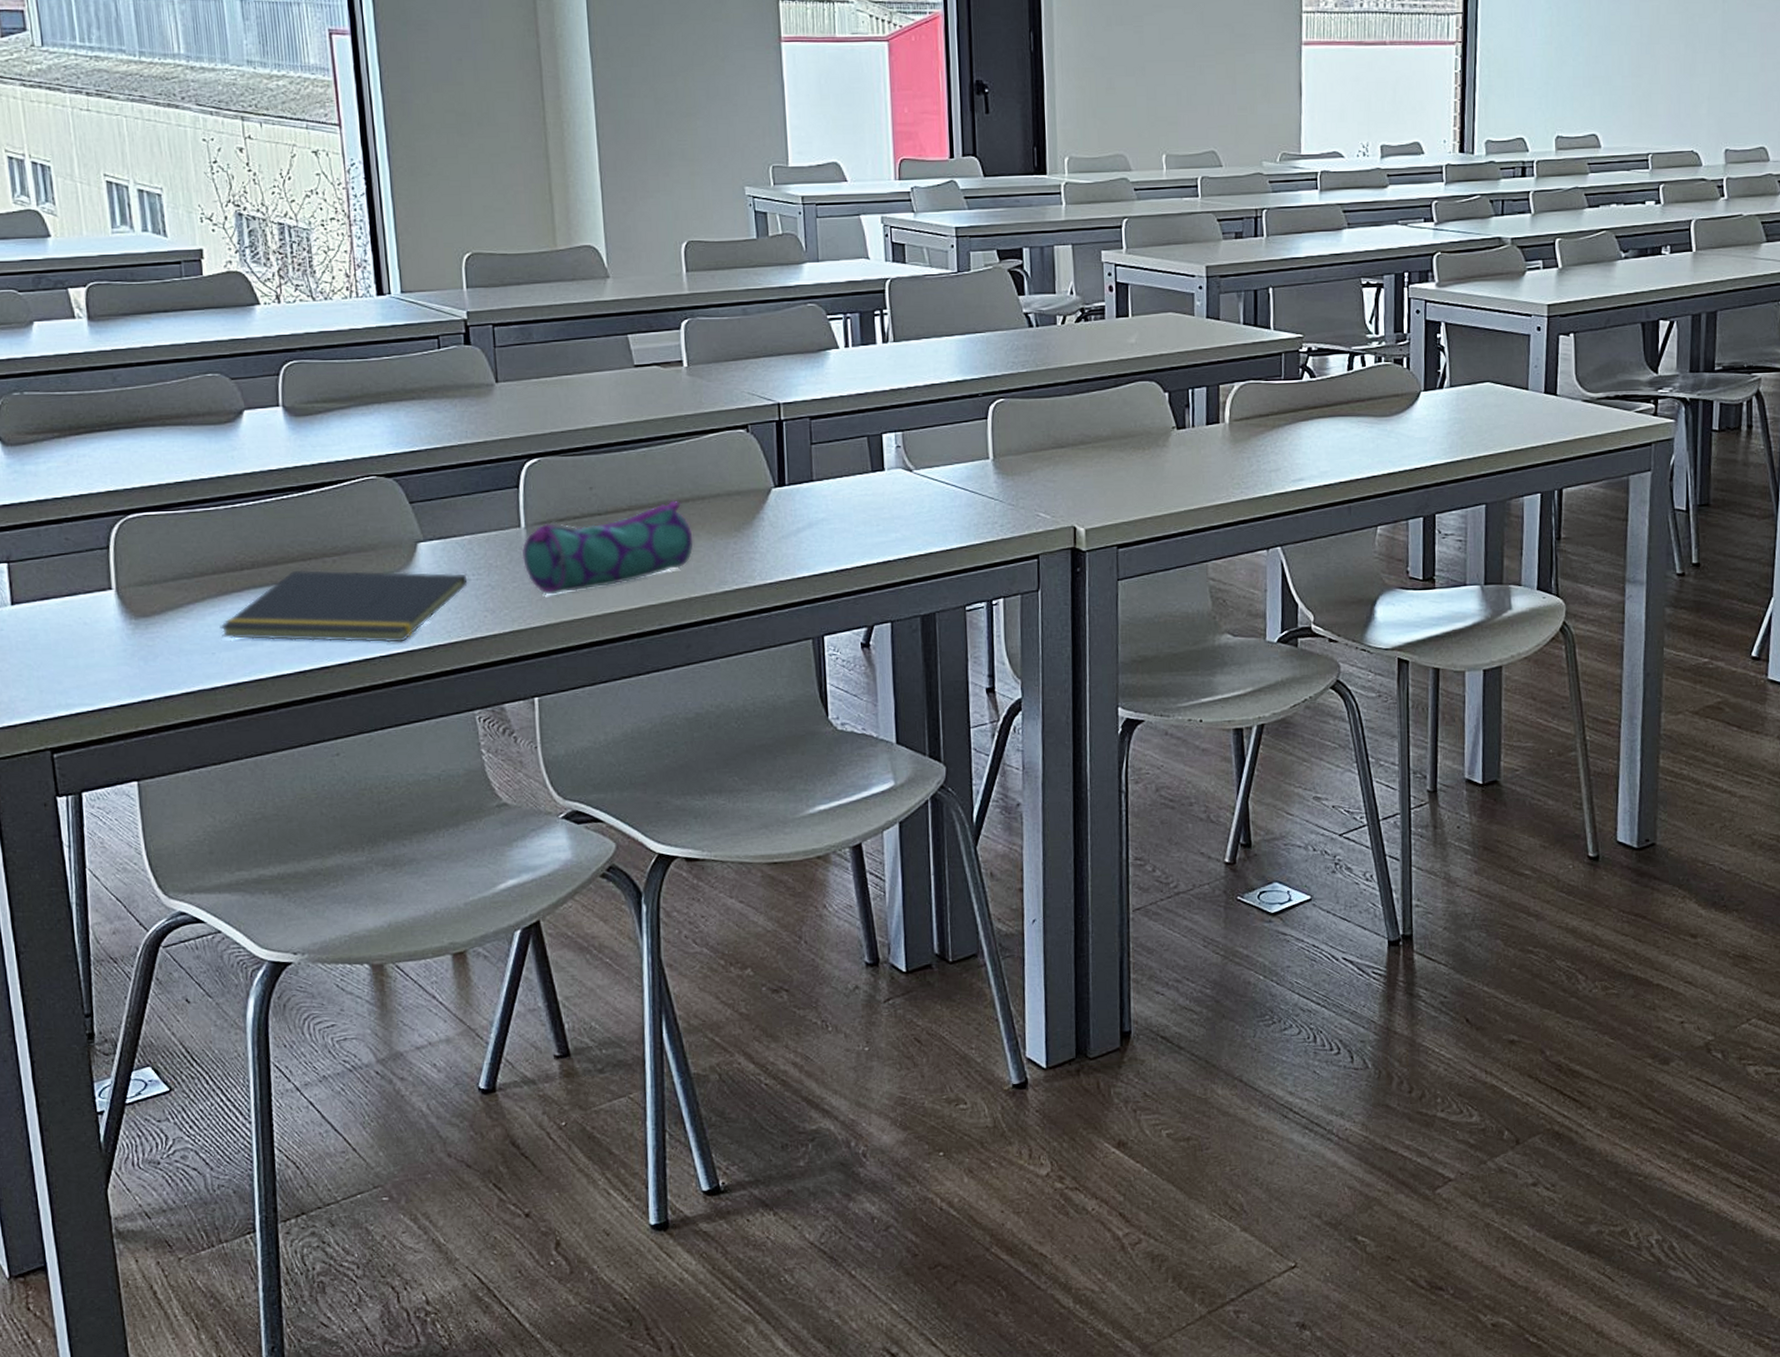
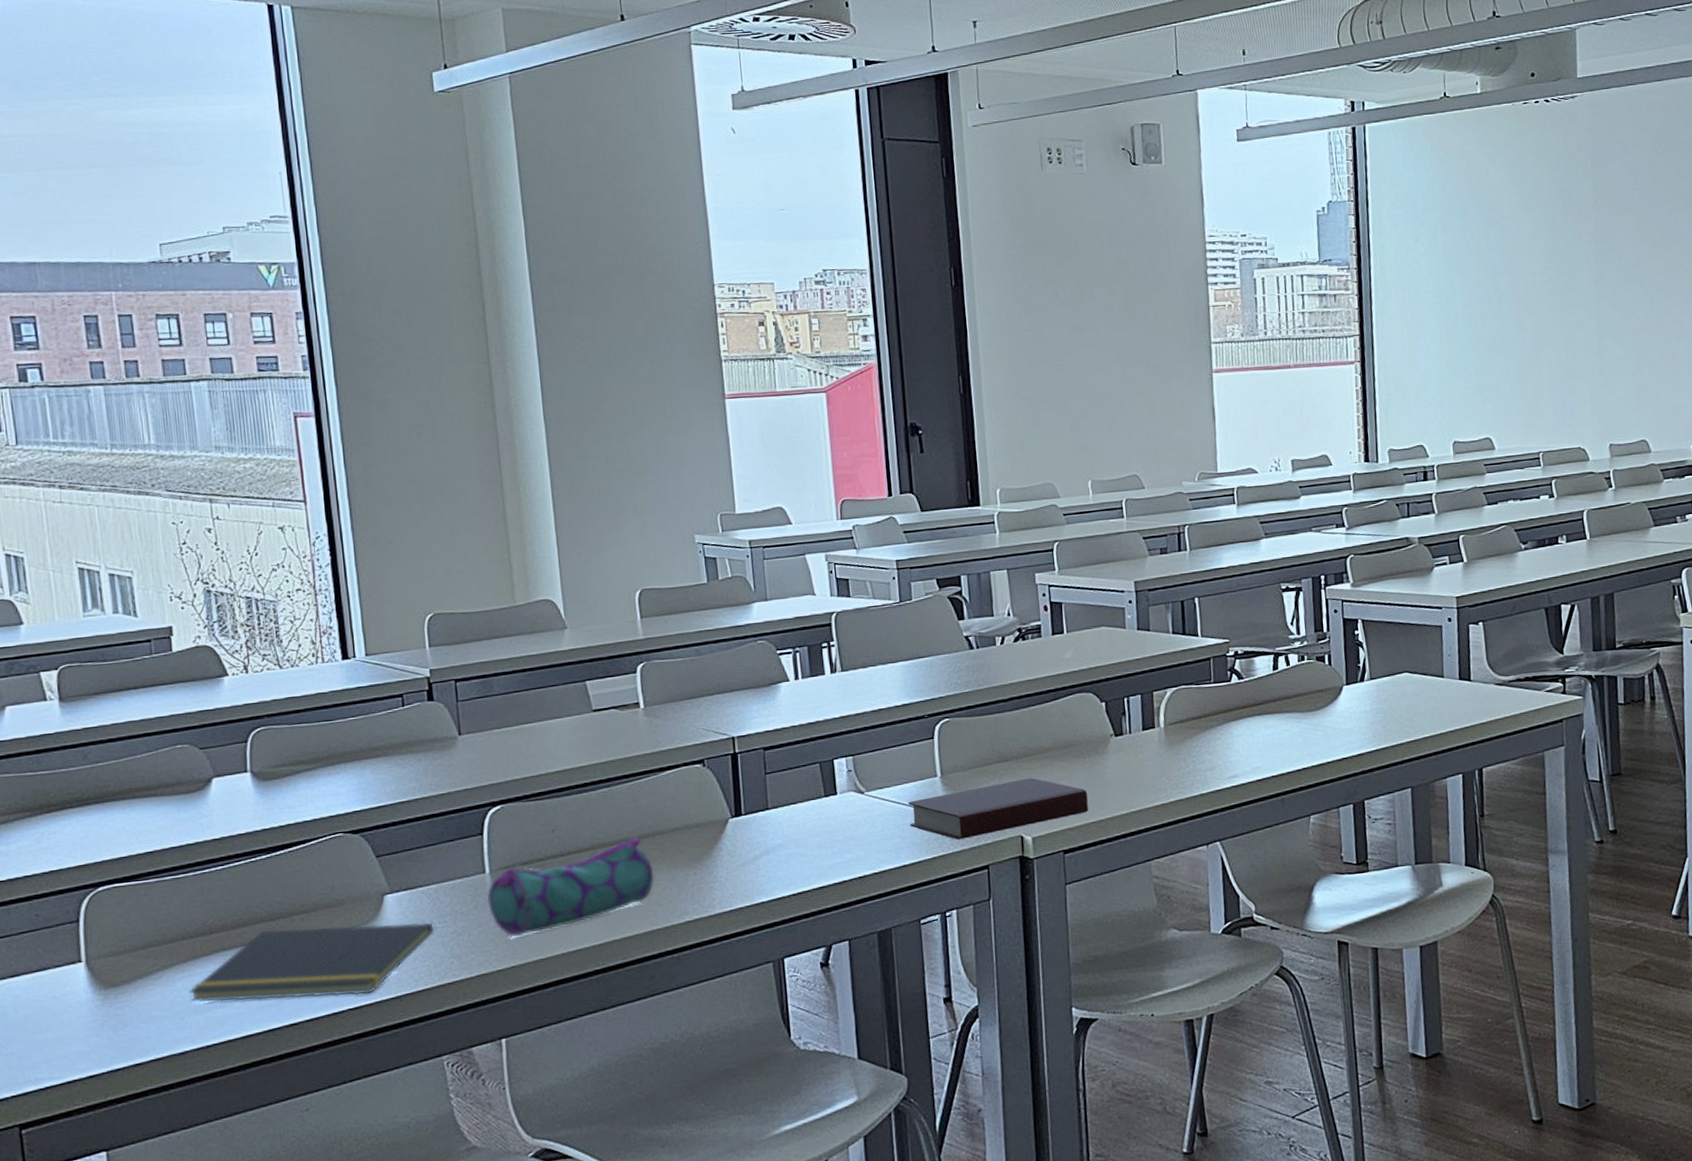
book: none [958,466,1146,526] -> present [908,777,1088,840]

